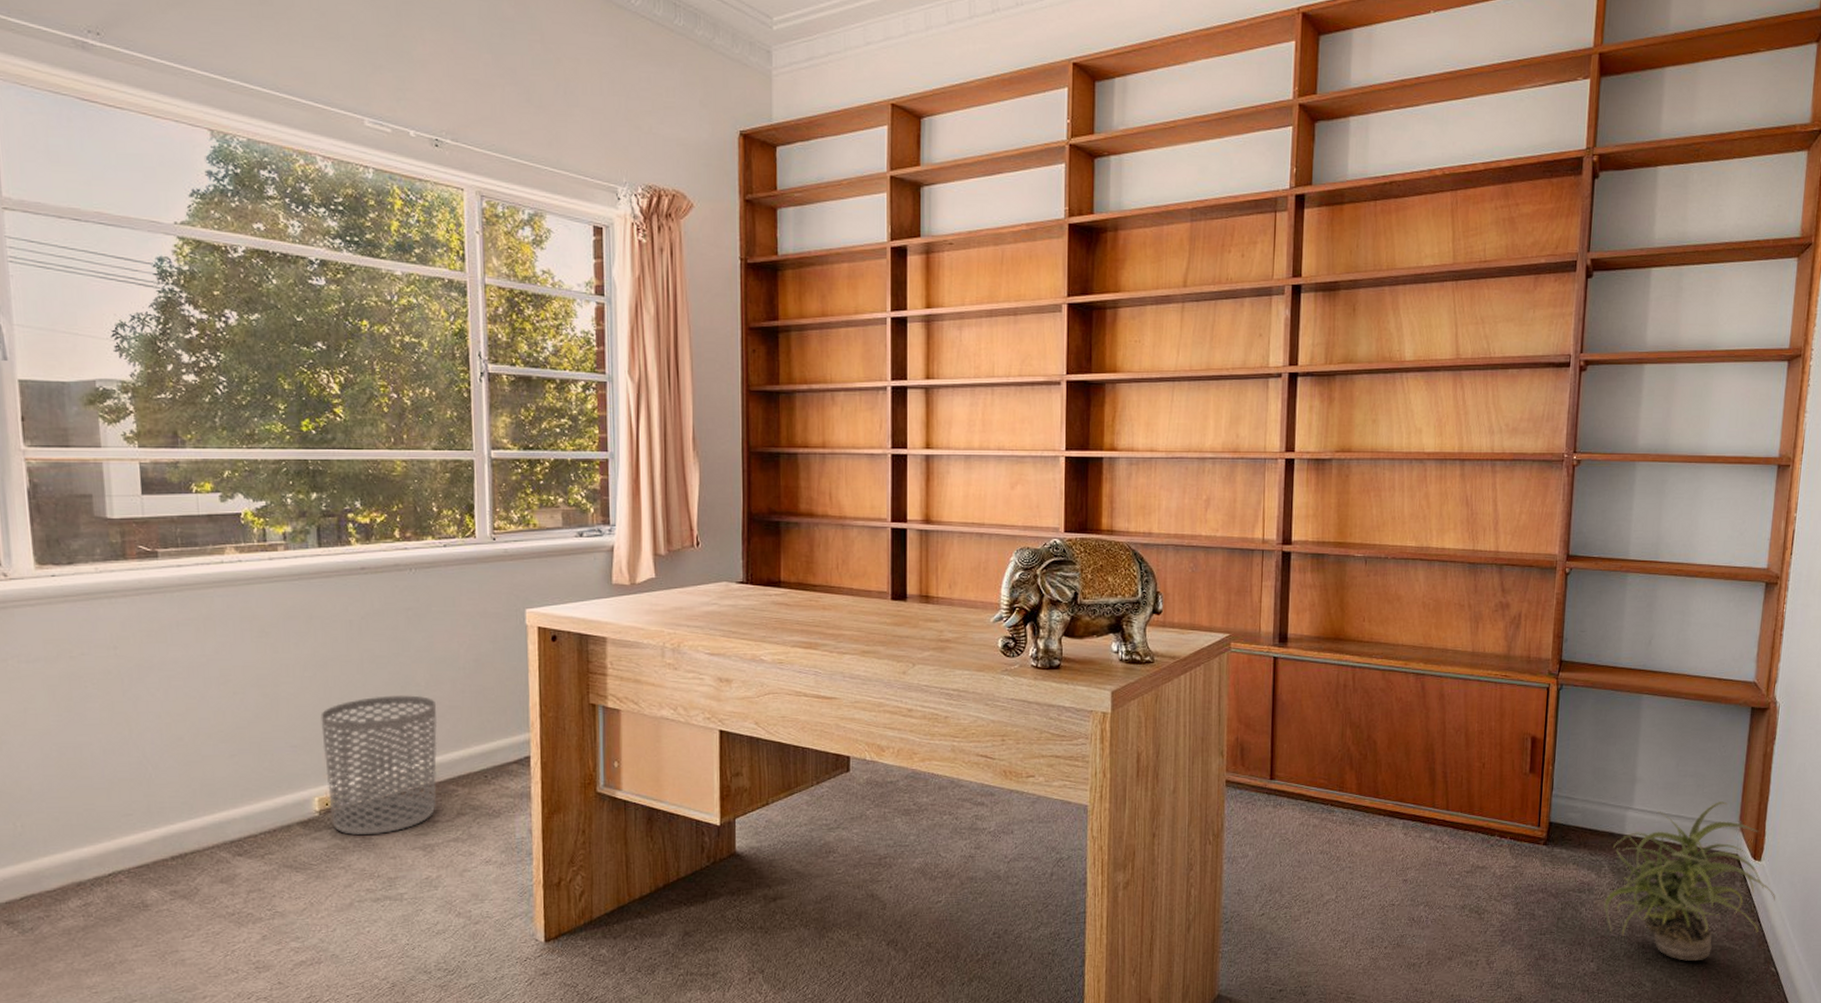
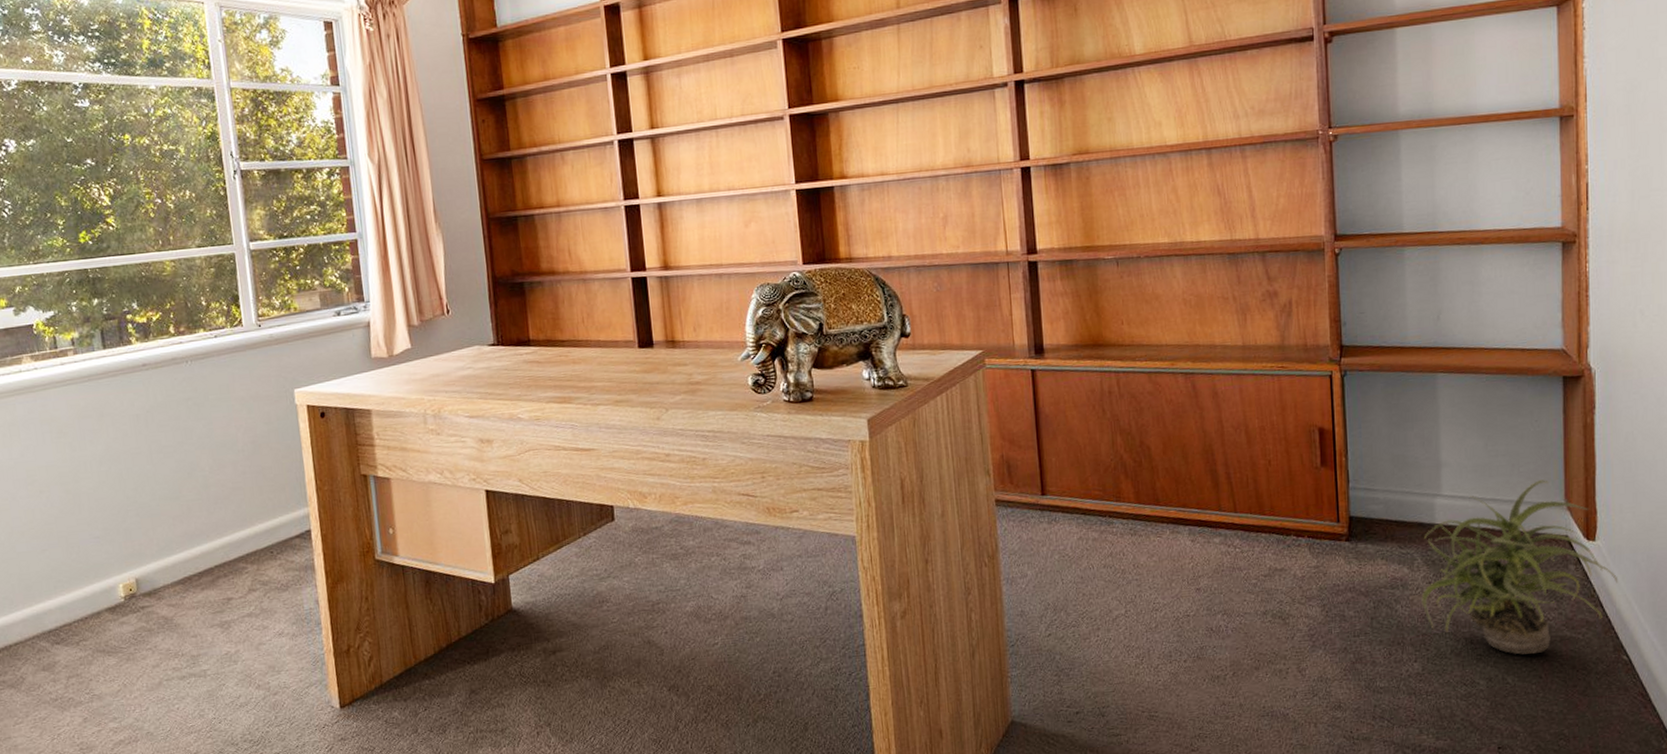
waste bin: present [320,695,438,836] -> none [118,480,229,618]

